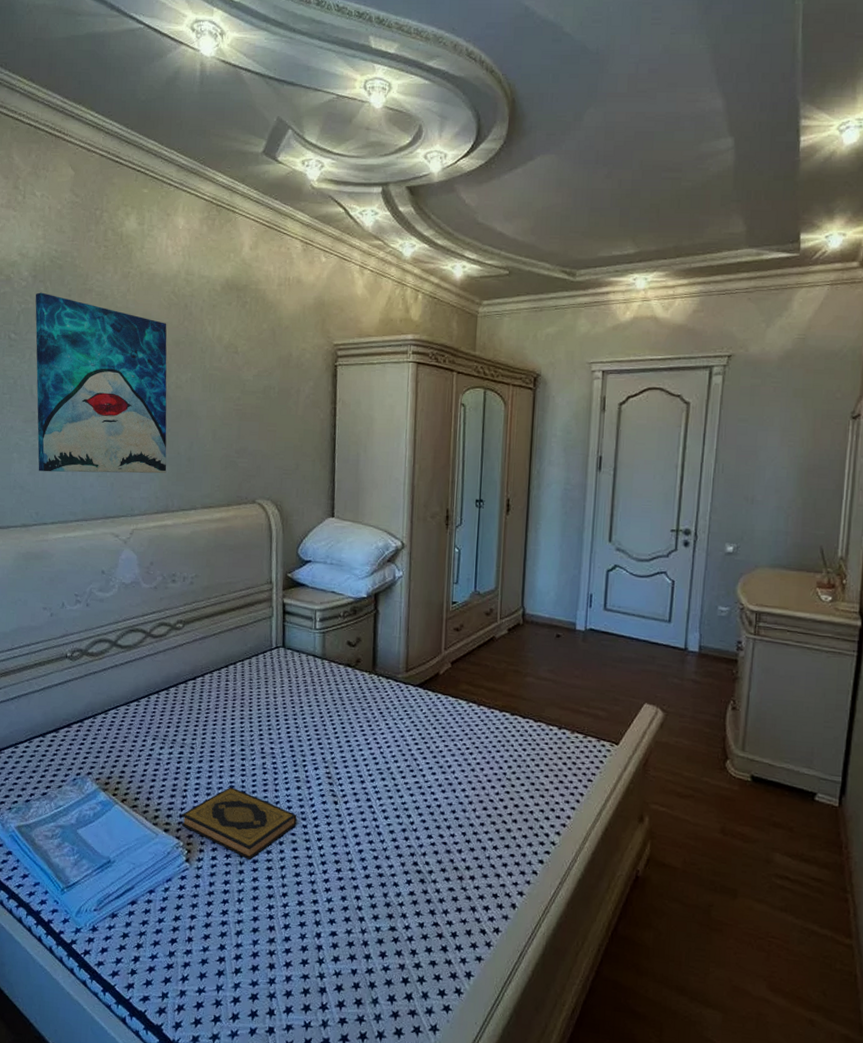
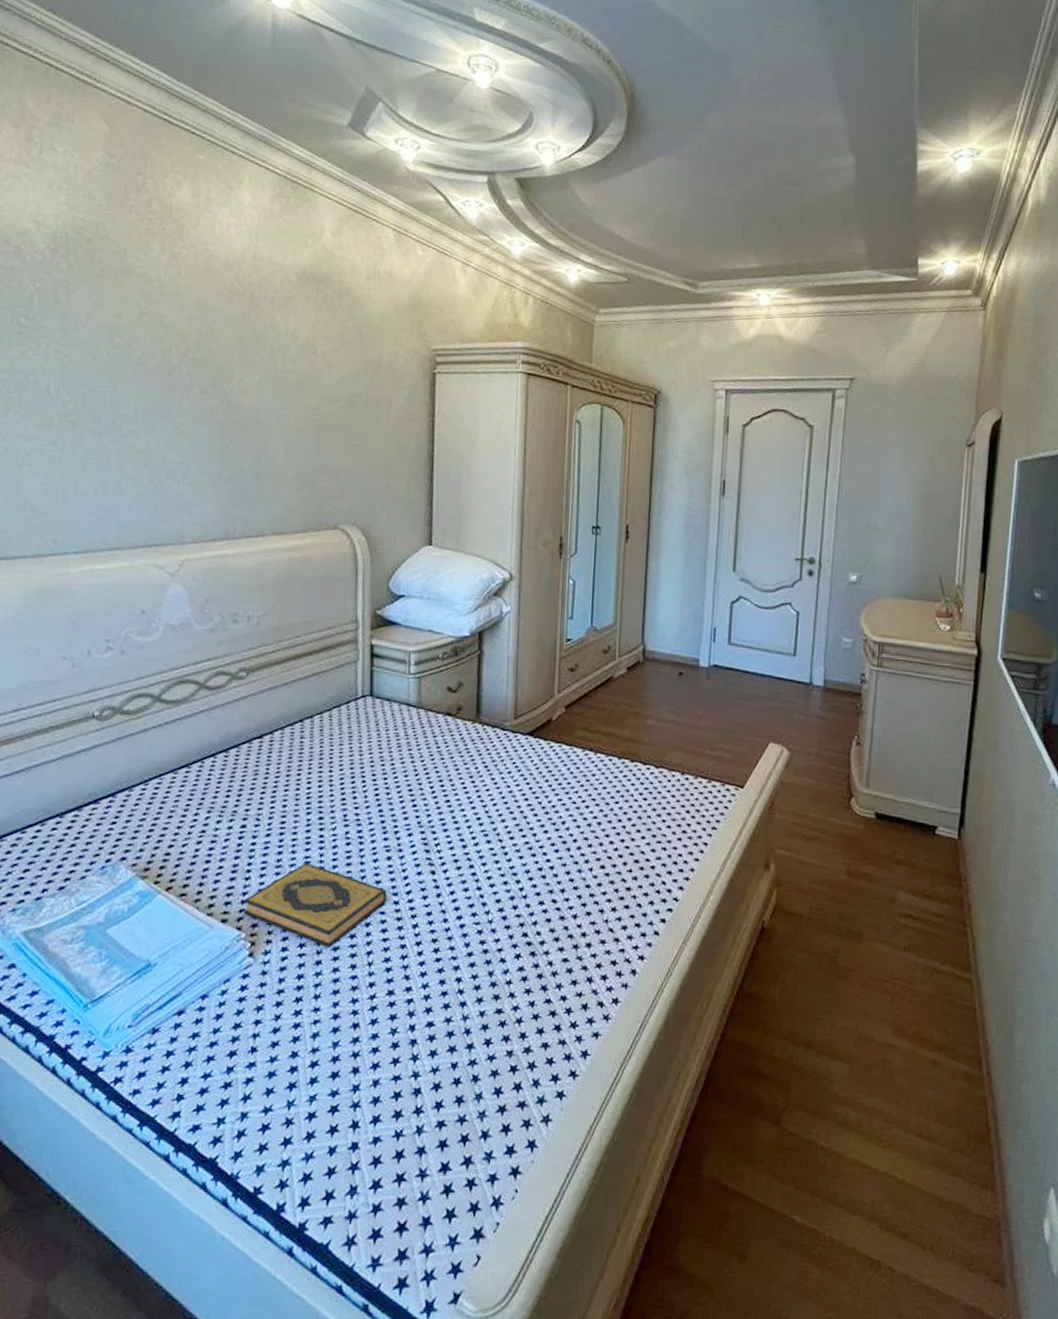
wall art: present [35,292,167,474] -> none [54,269,229,494]

